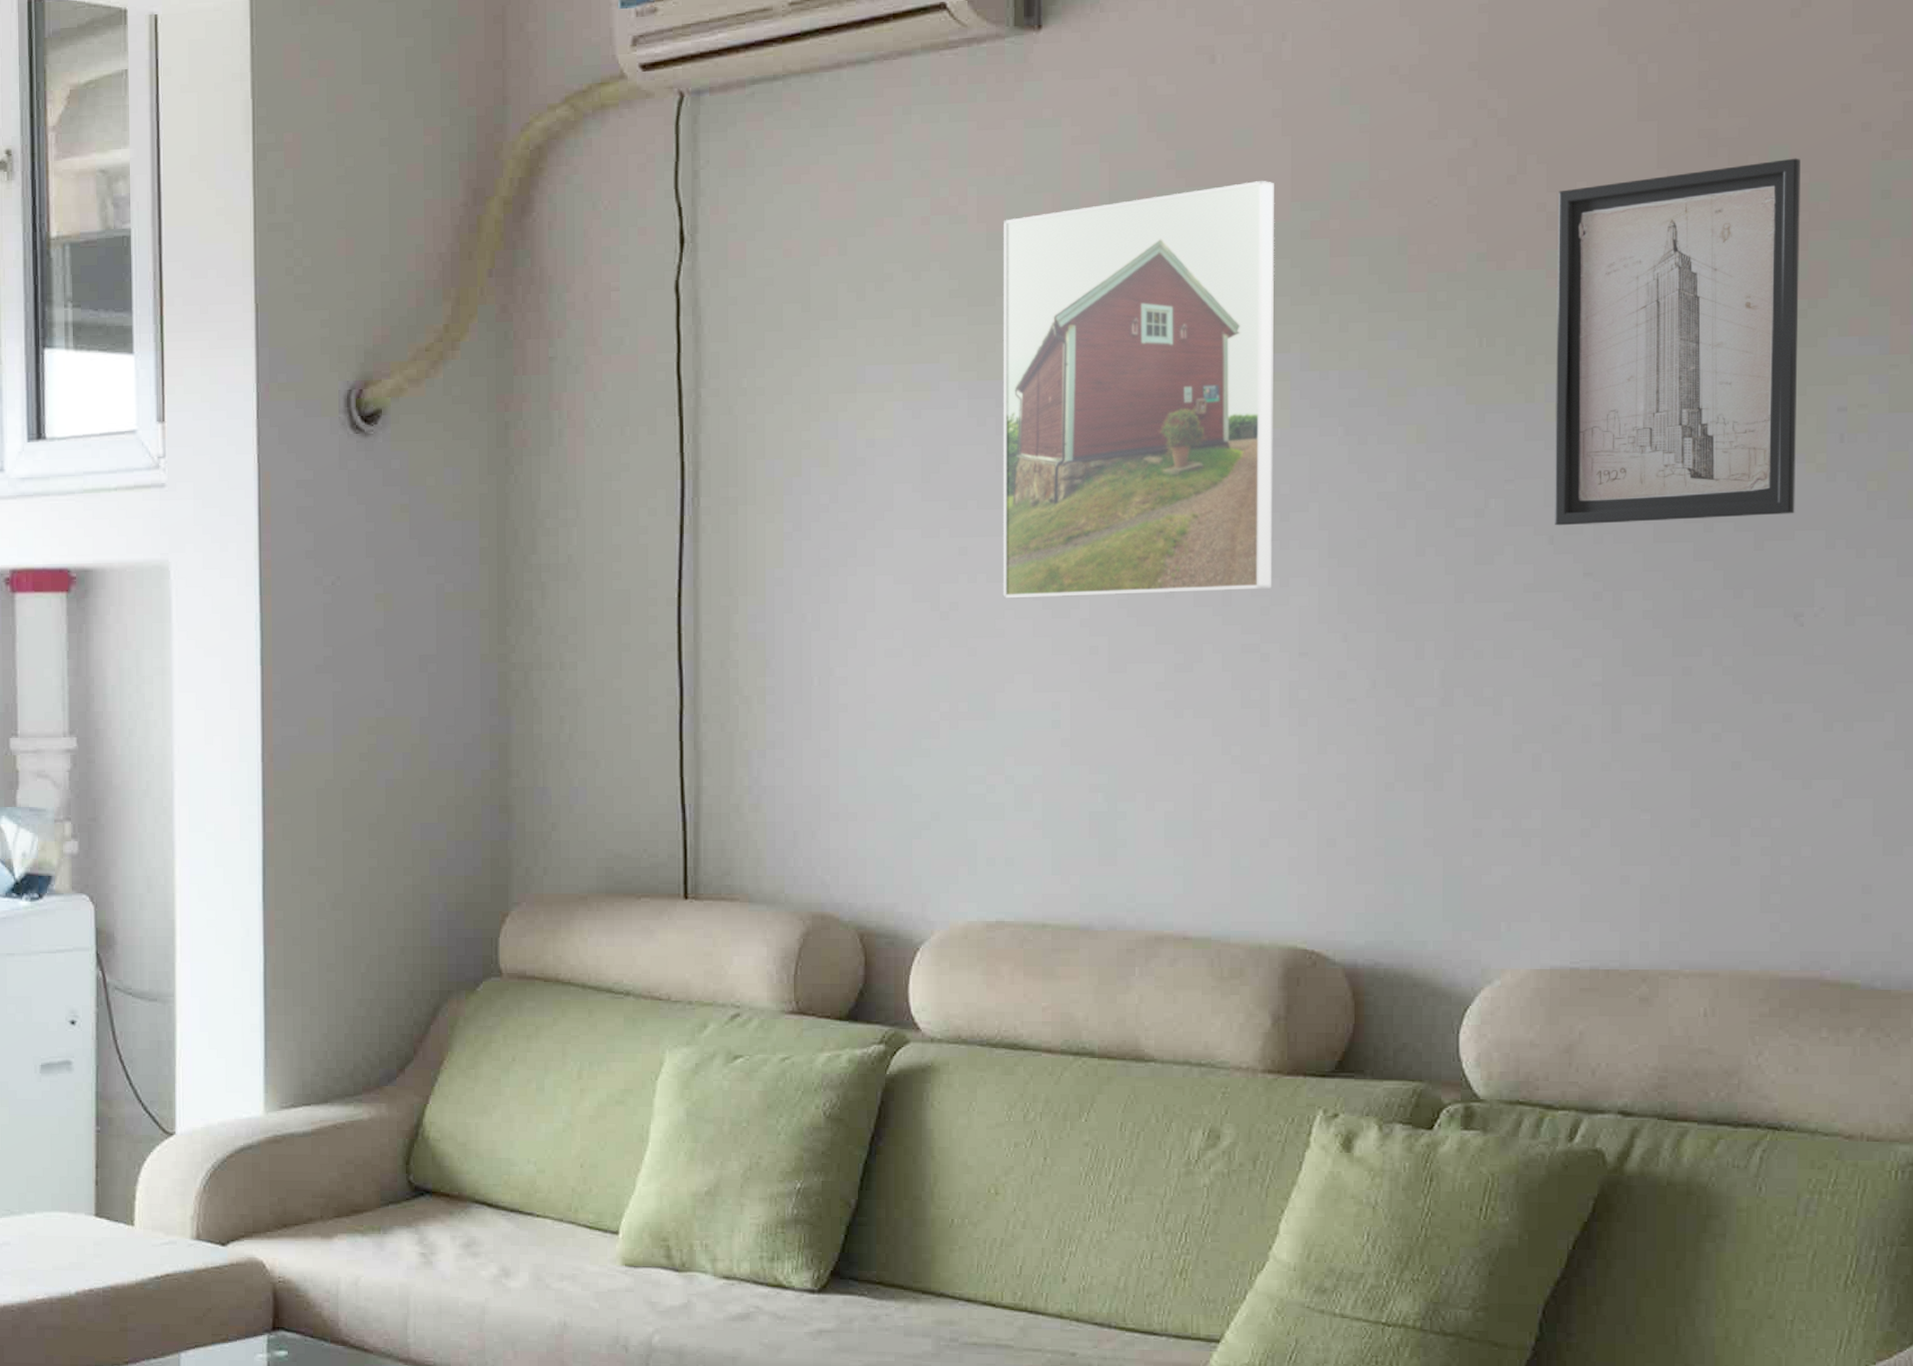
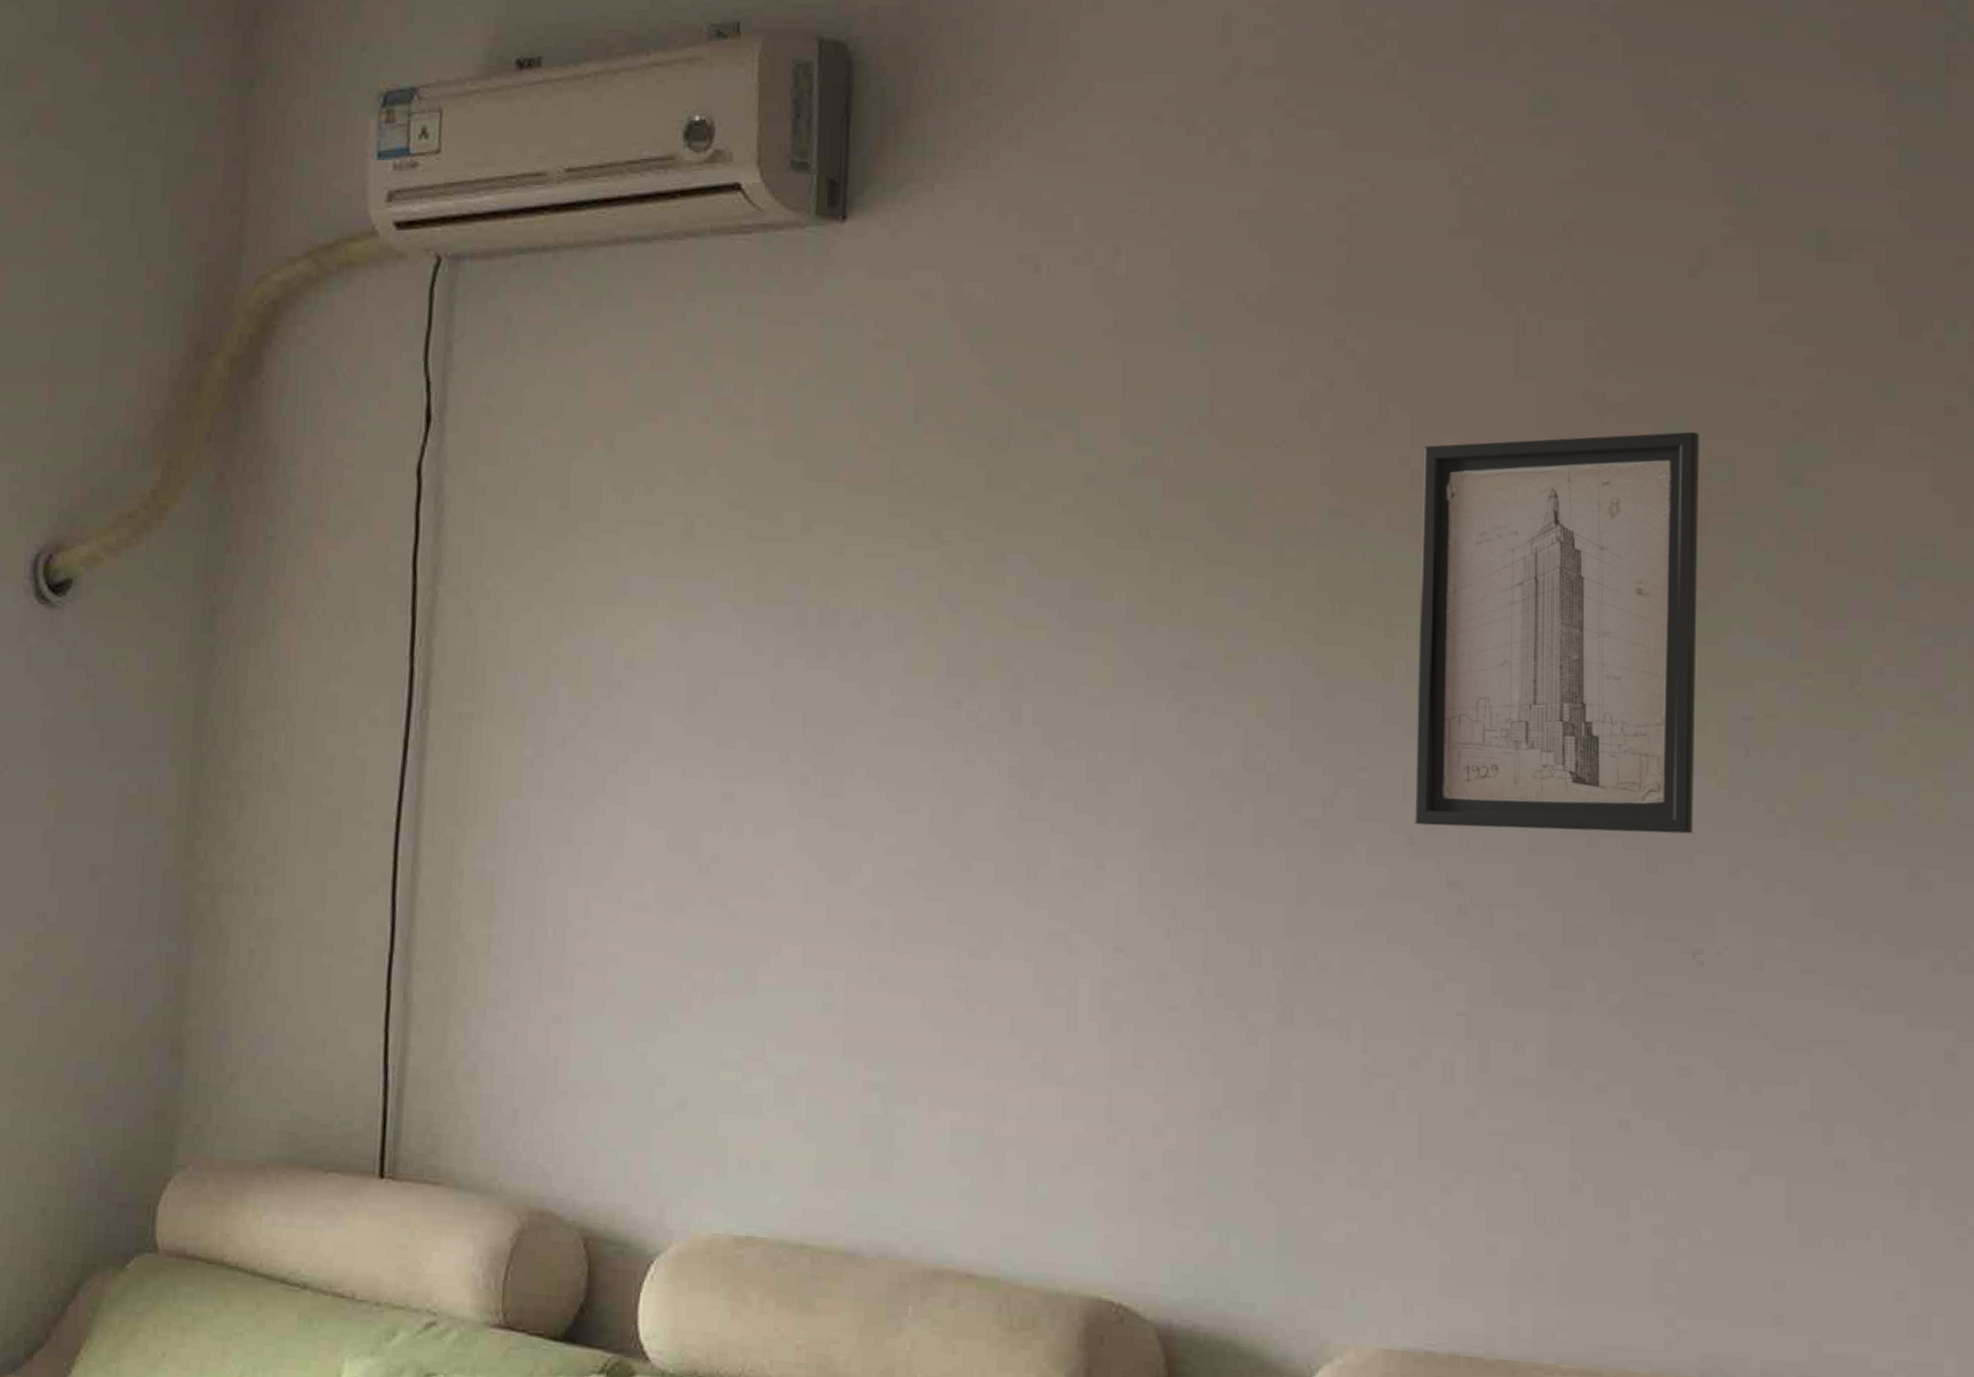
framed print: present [1004,181,1275,599] -> none [773,407,1102,870]

